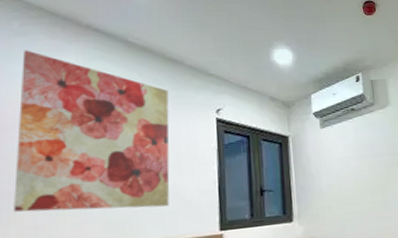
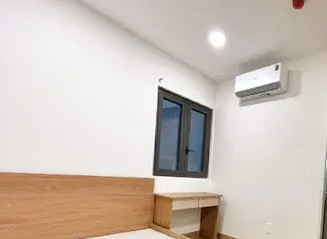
wall art: present [14,50,170,212] -> none [11,8,123,151]

